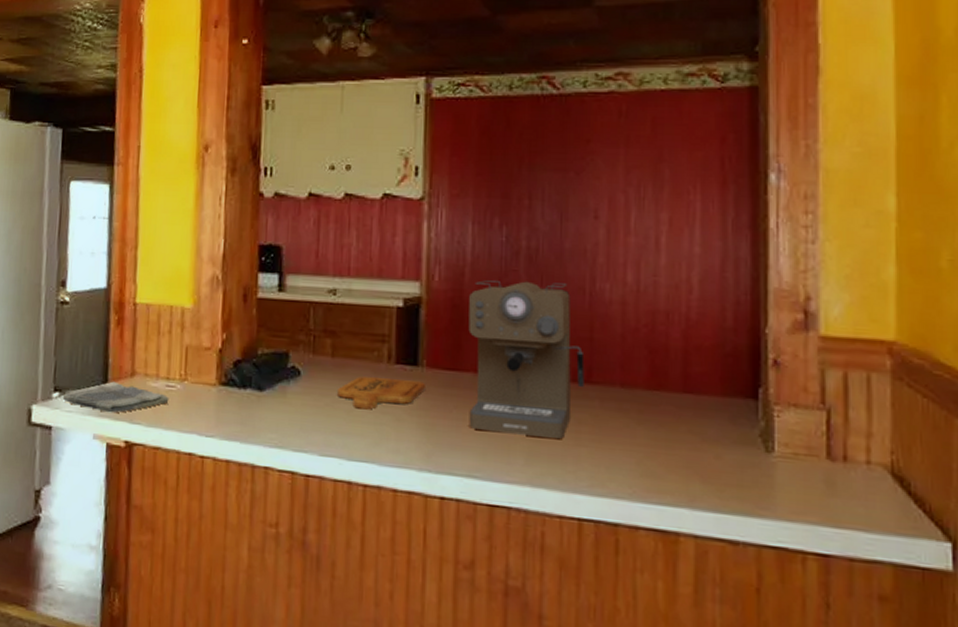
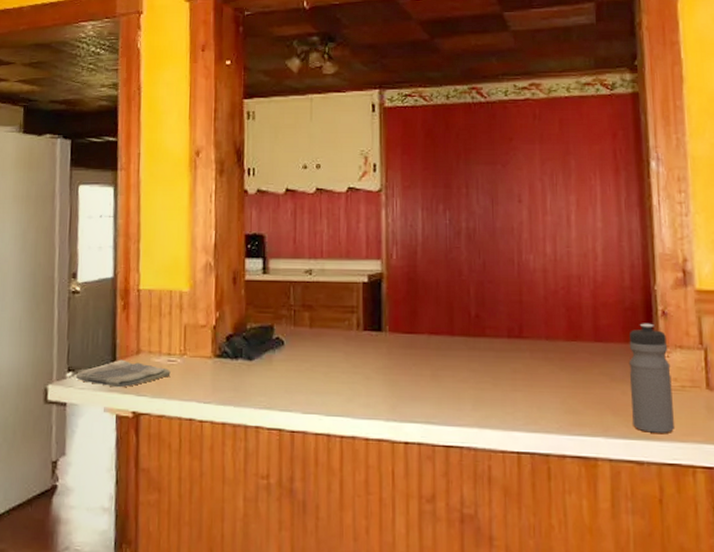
cutting board: present [338,376,425,409] -> none [316,343,388,370]
coffee maker: present [468,280,585,439] -> none [422,256,517,386]
water bottle: none [726,373,781,510] -> present [628,323,674,433]

